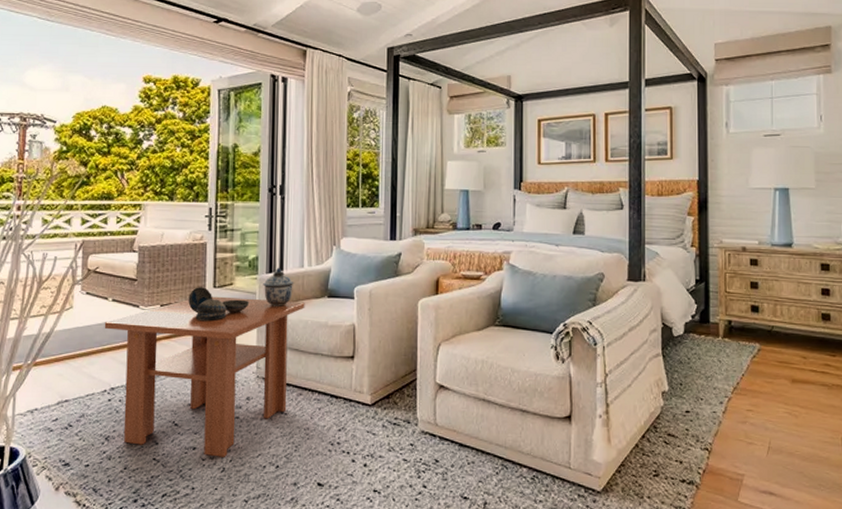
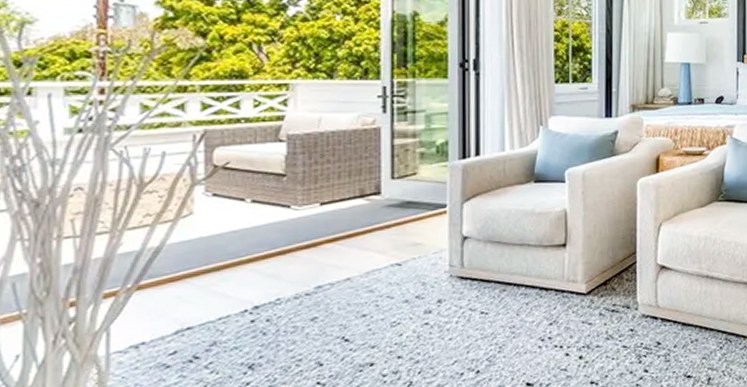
coffee table: present [104,296,305,457] -> none [241,188,507,371]
decorative bowl: present [188,287,250,322] -> none [358,179,439,219]
lidded jar: present [263,267,294,307] -> none [455,152,494,196]

